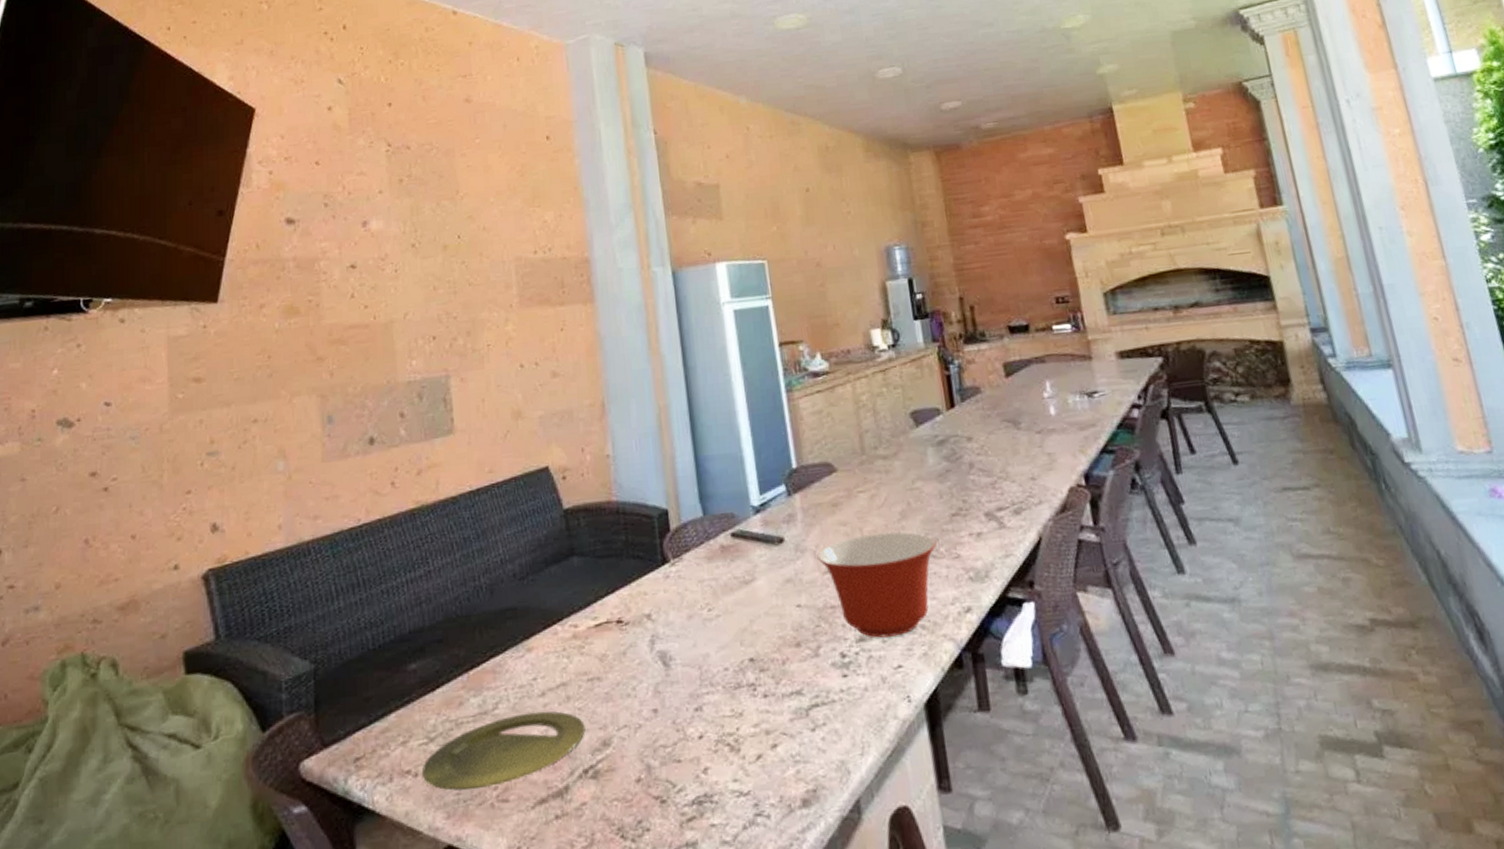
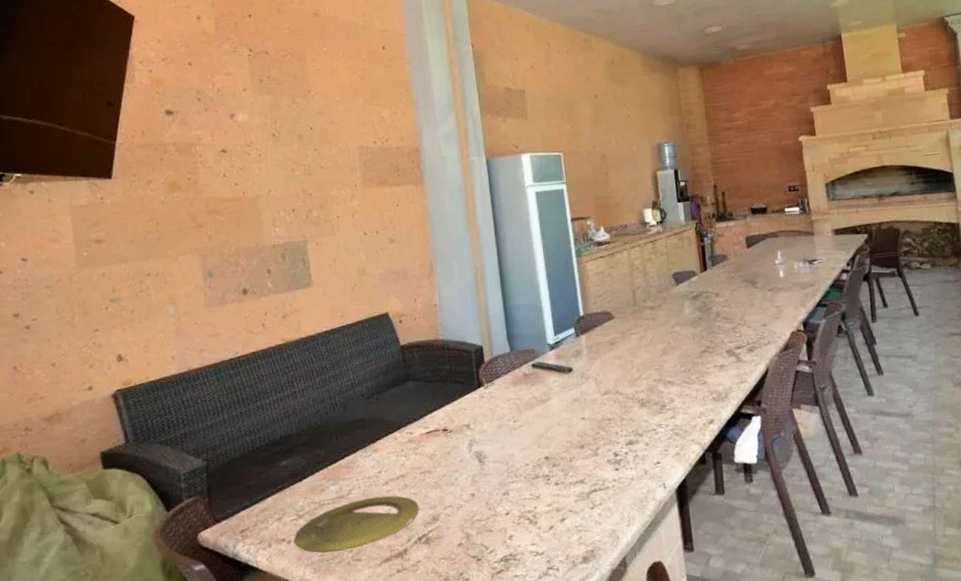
mixing bowl: present [817,532,937,638] -> none [598,364,689,442]

